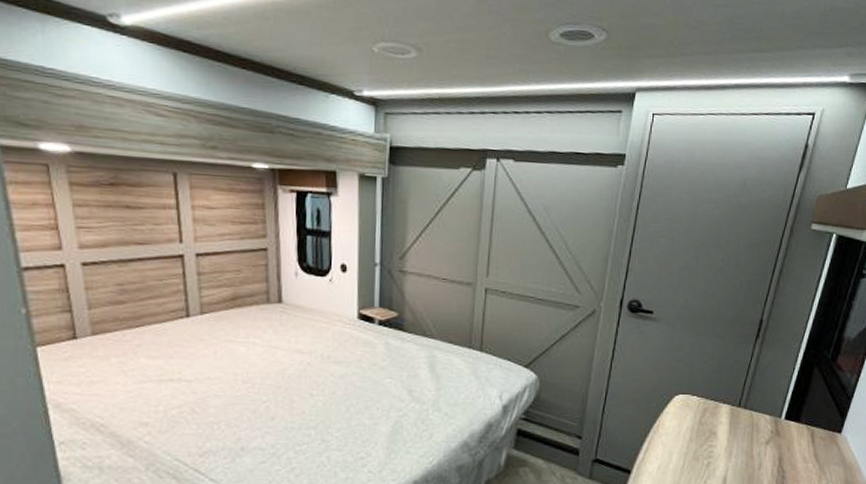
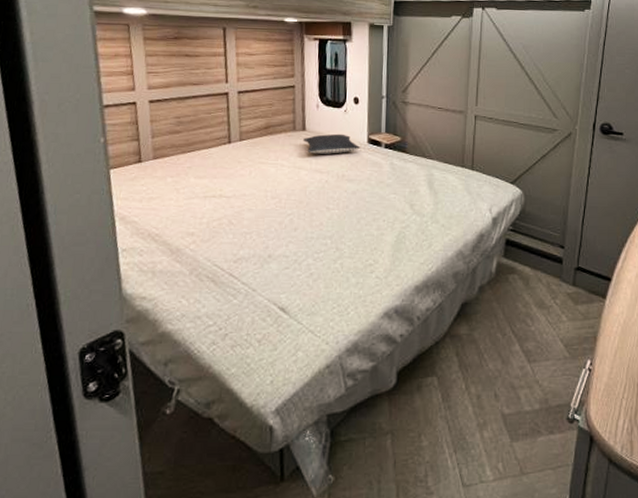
pillow: none [280,307,349,332] -> present [303,133,360,154]

